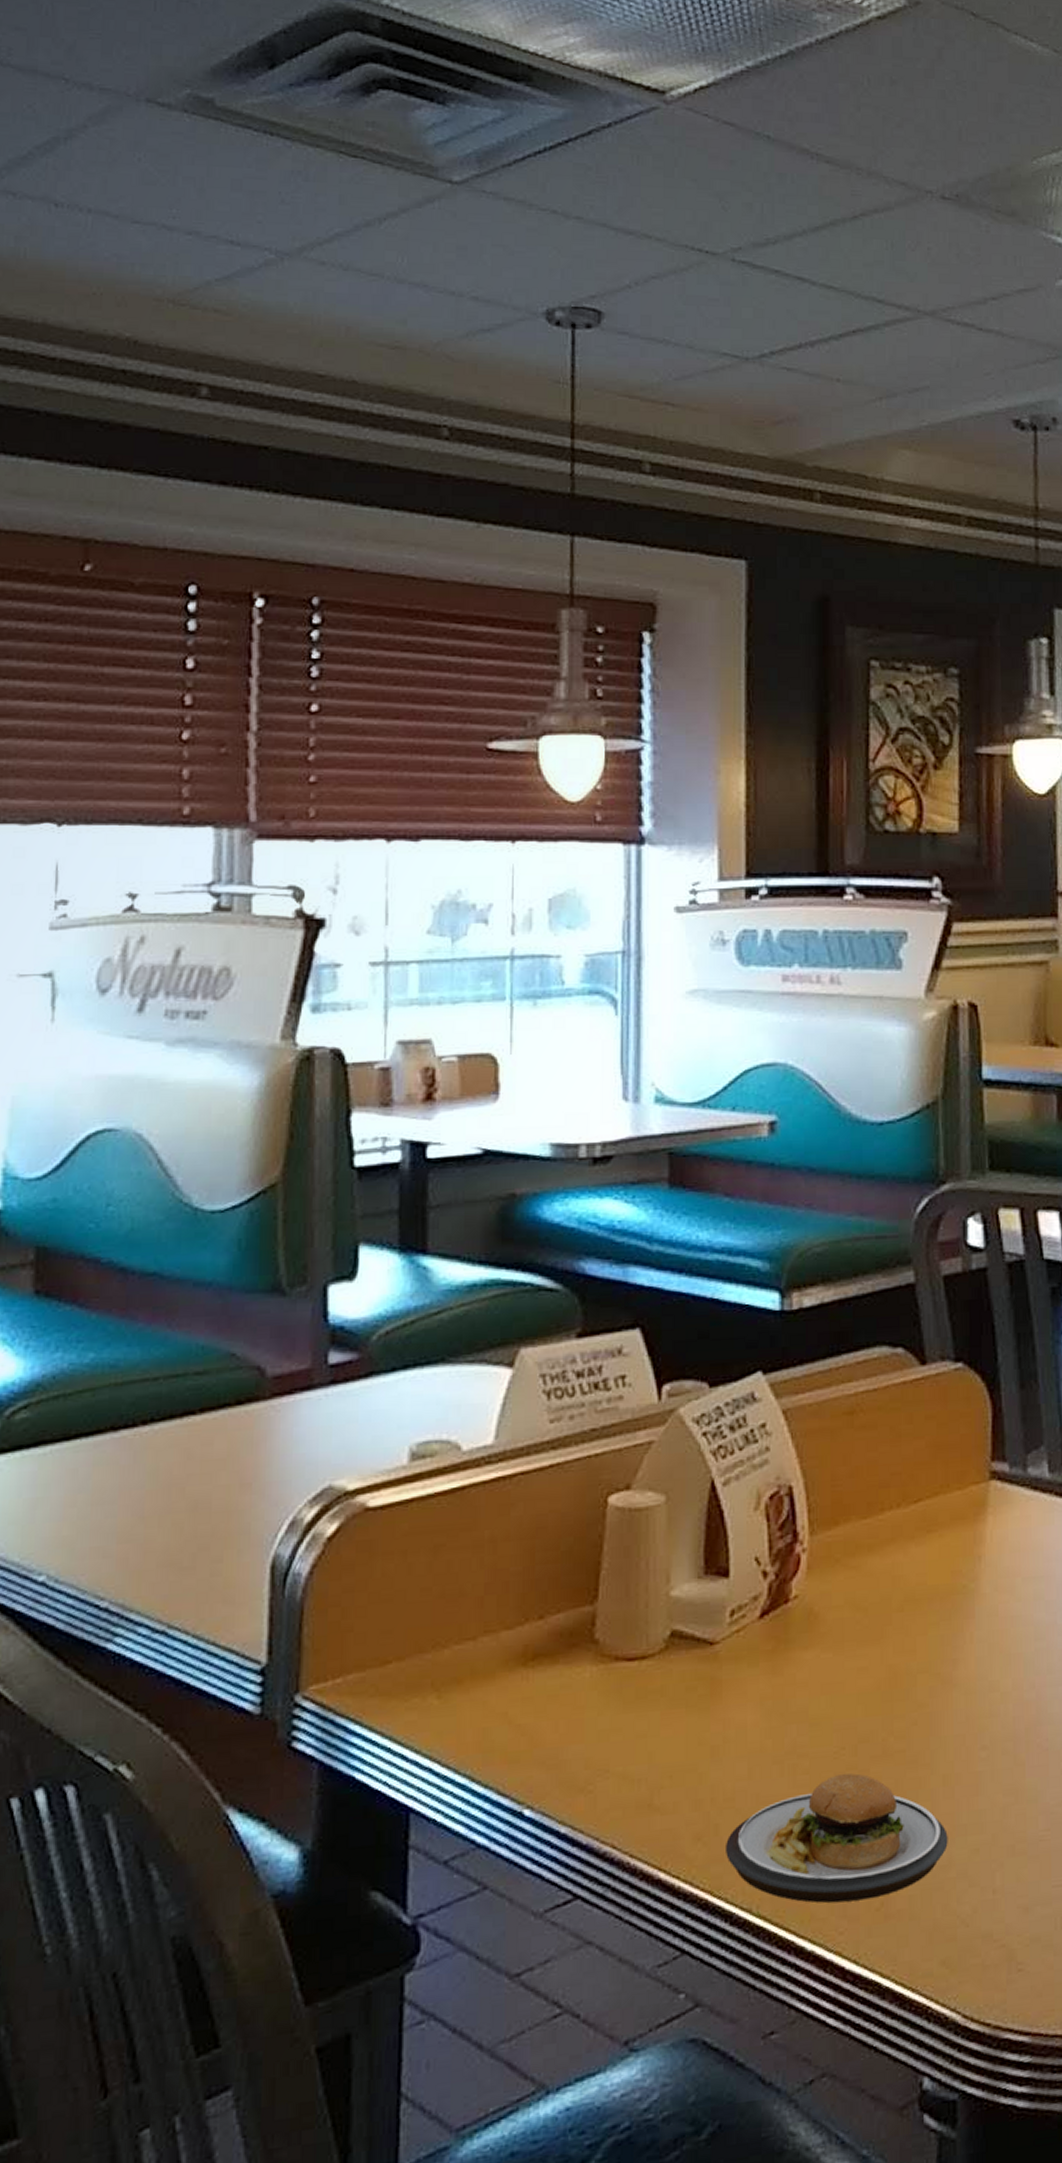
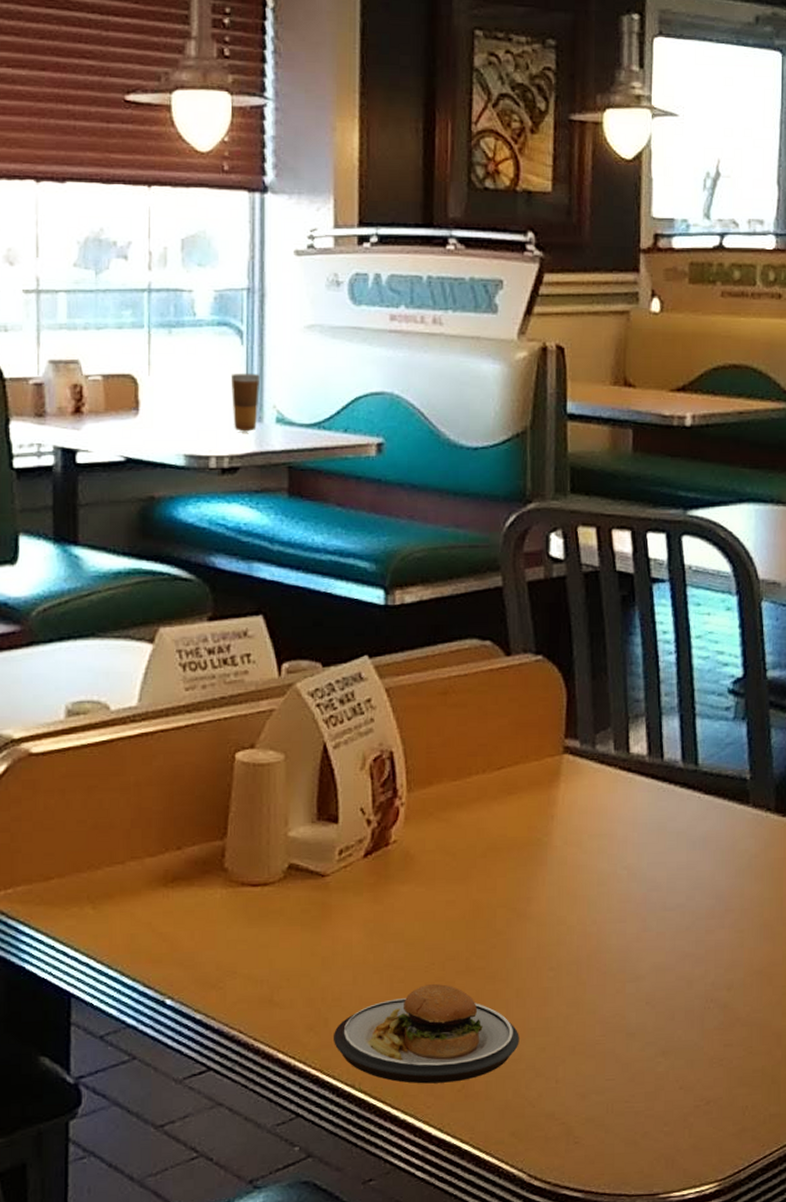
beverage cup: none [603,1046,636,1115] -> present [230,373,260,432]

